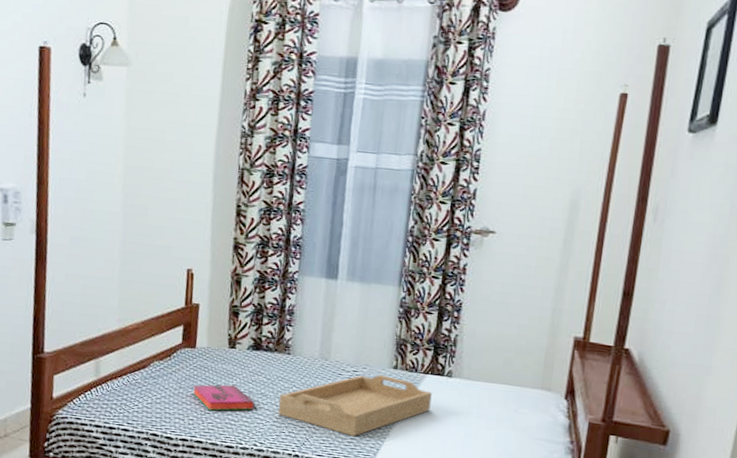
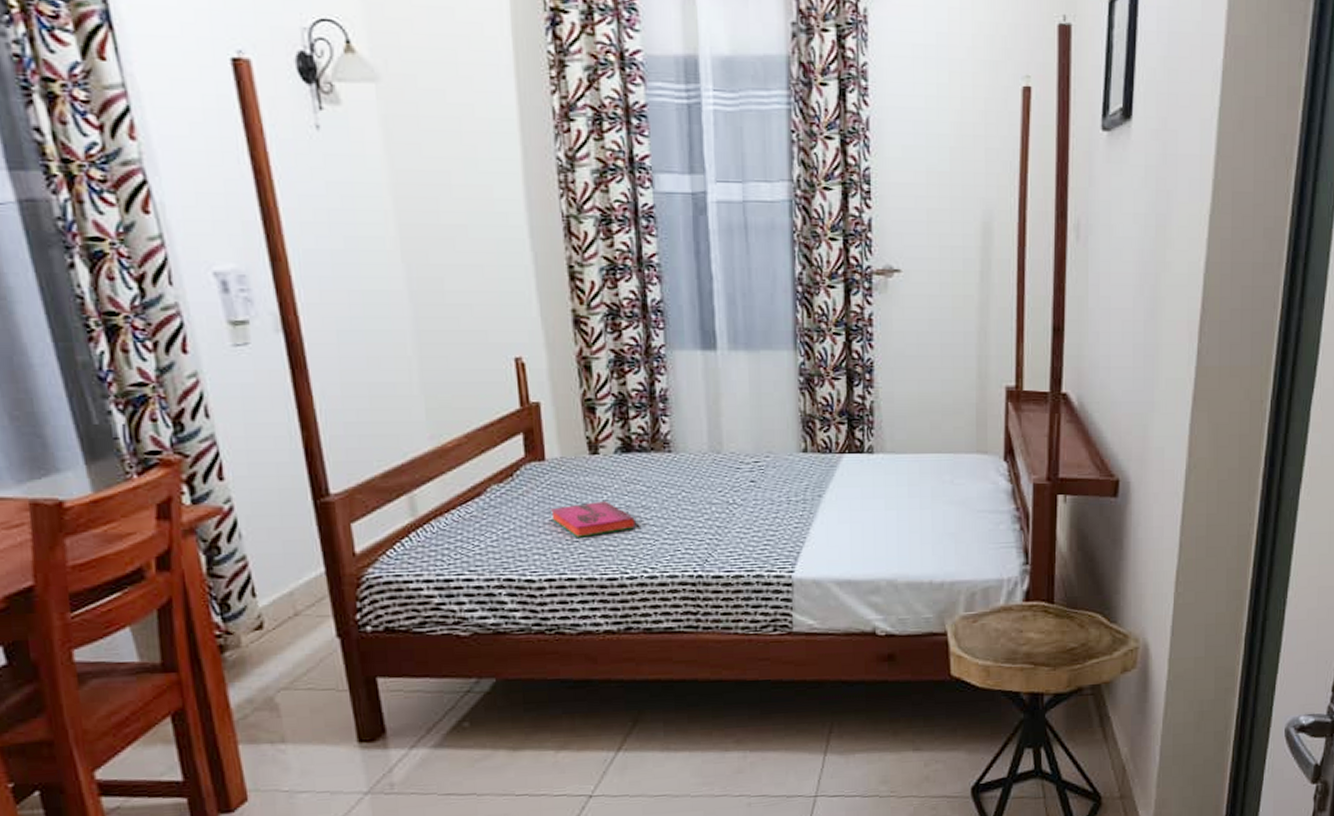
serving tray: present [278,375,432,437] -> none [666,462,853,542]

